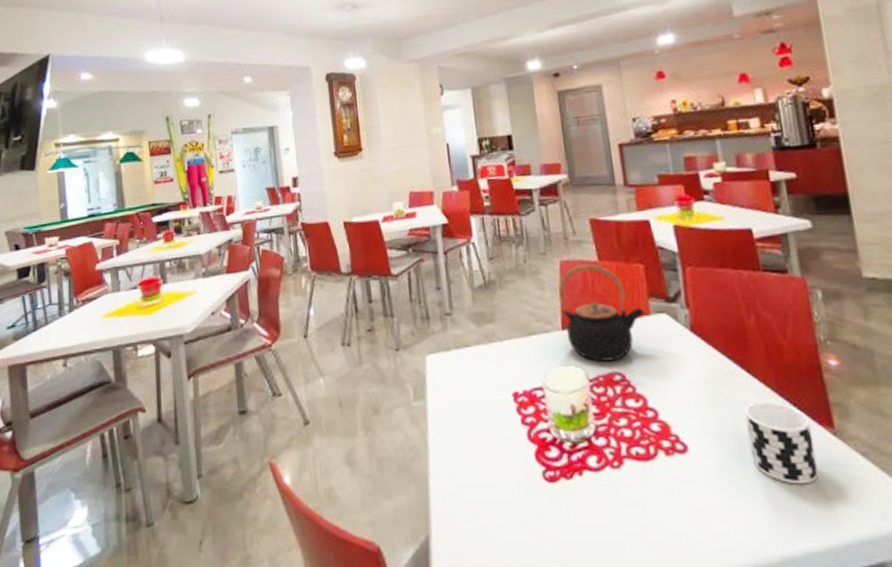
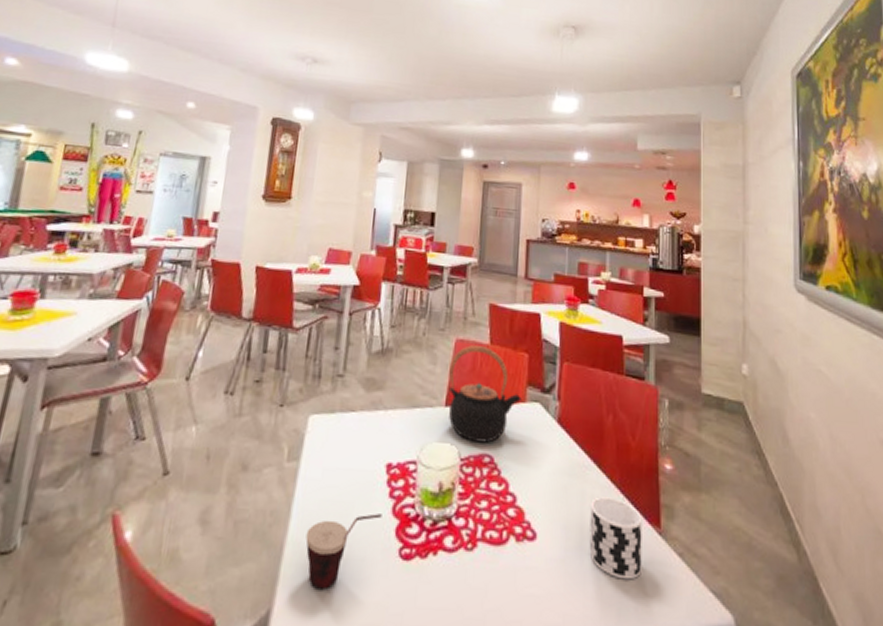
cup: none [447,441,519,515] -> present [305,513,382,590]

